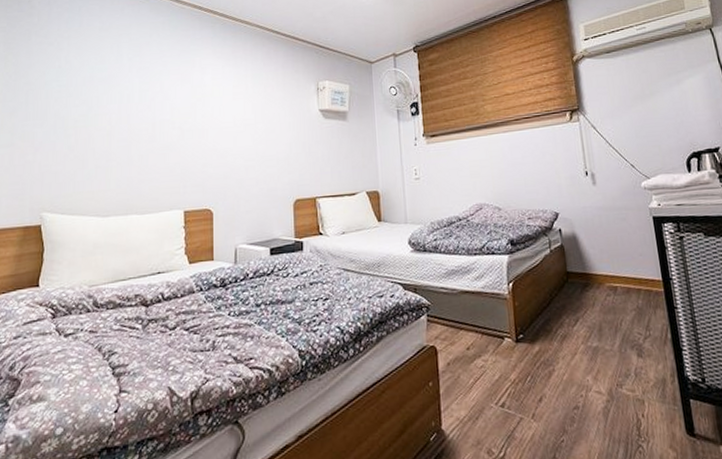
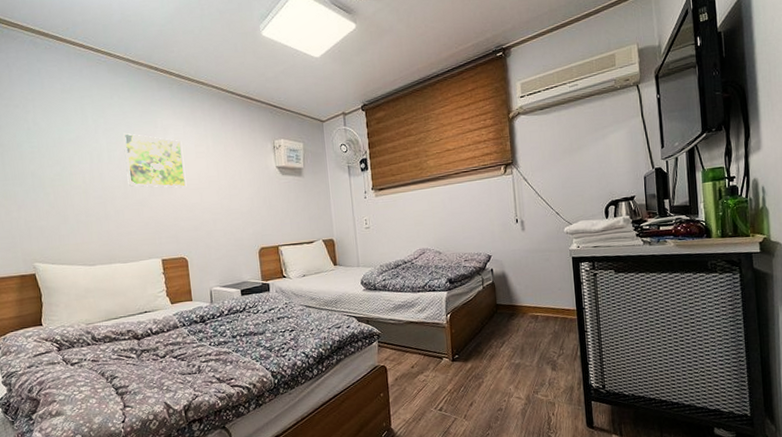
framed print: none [157,72,220,131] -> present [122,132,187,188]

